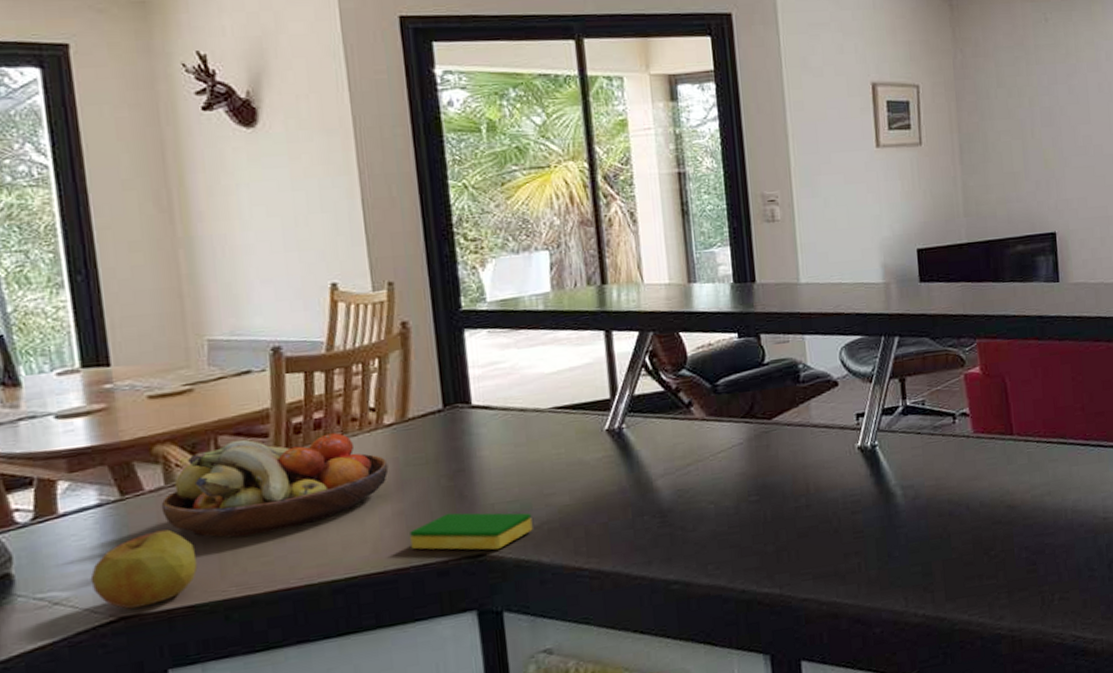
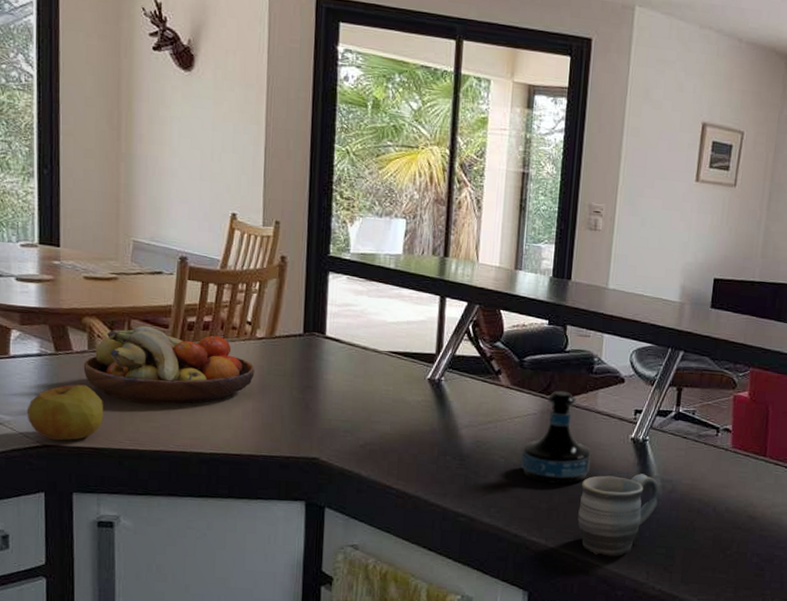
dish sponge: present [410,512,533,550] -> none [263,419,359,457]
tequila bottle: none [733,409,816,522] -> present [521,390,591,484]
mug: none [810,485,902,593] -> present [577,473,659,557]

